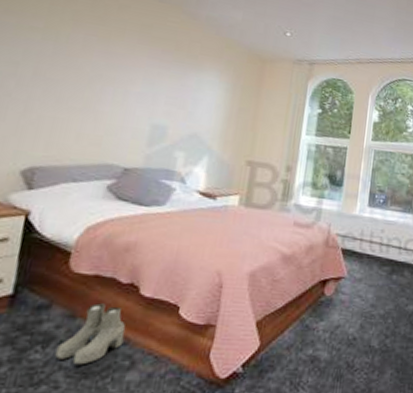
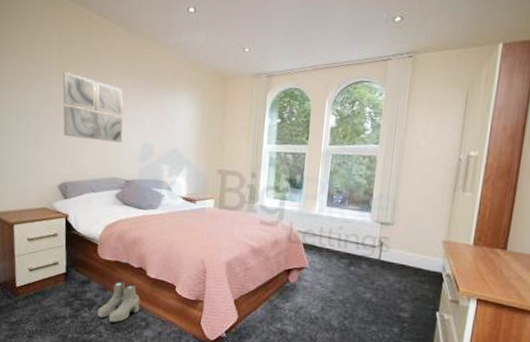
wall art: none [41,28,134,122] -> present [62,71,123,143]

